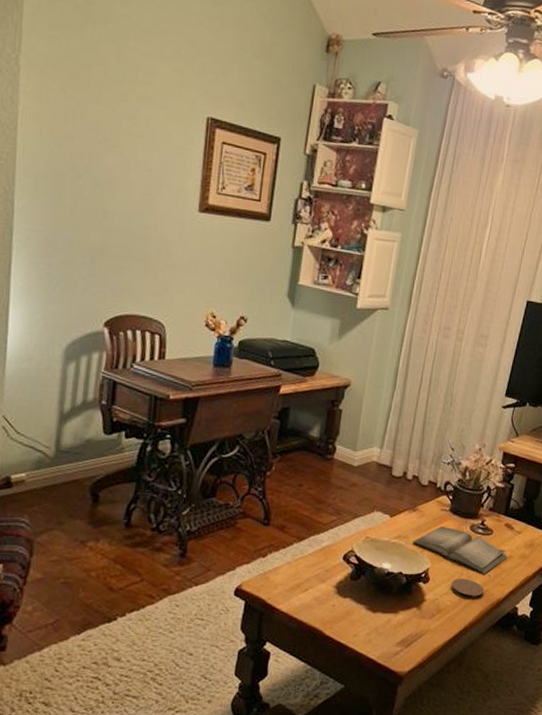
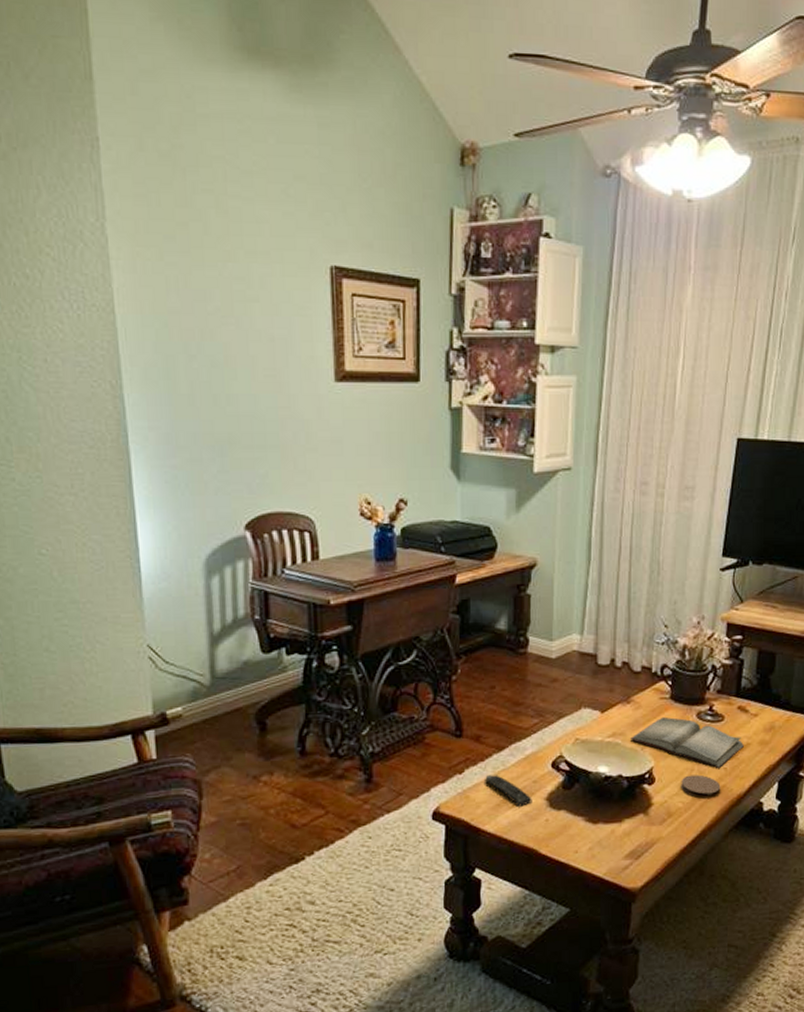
remote control: none [284,561,323,591] -> present [485,775,532,807]

